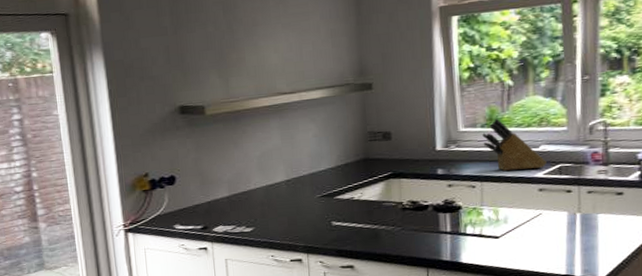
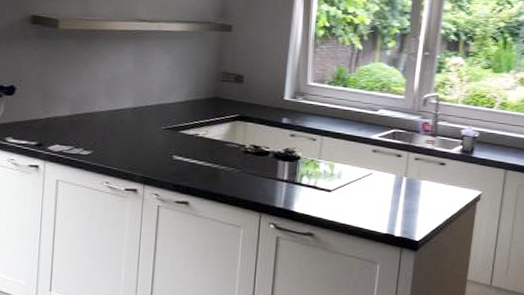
knife block: present [482,118,547,171] -> none [328,78,383,131]

